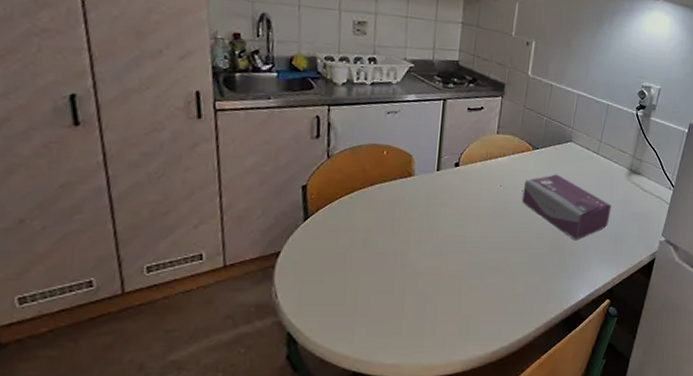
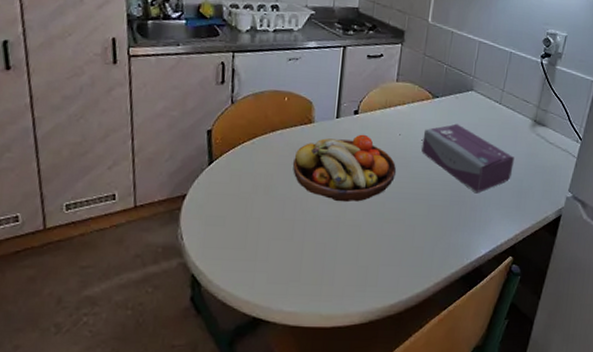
fruit bowl: none [393,186,498,254] -> present [293,134,397,203]

